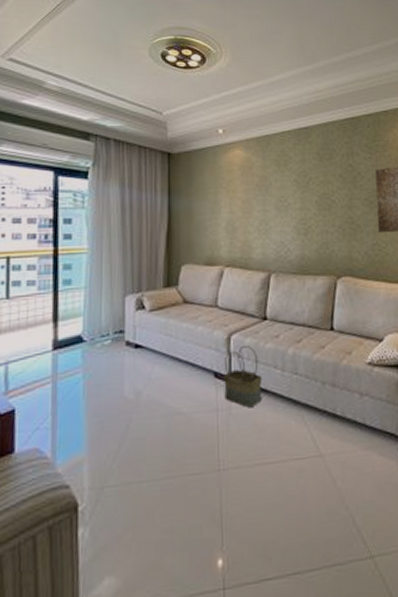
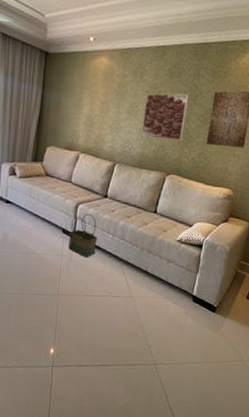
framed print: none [295,176,348,235] -> present [141,93,188,141]

